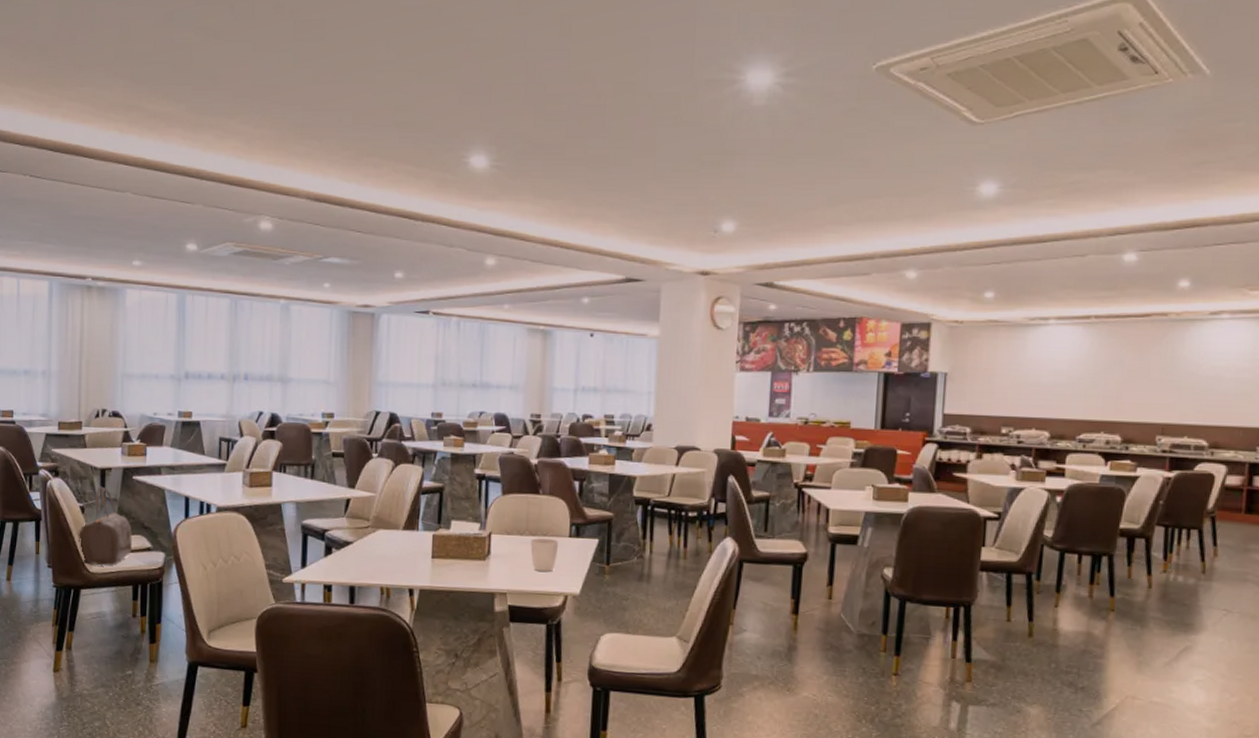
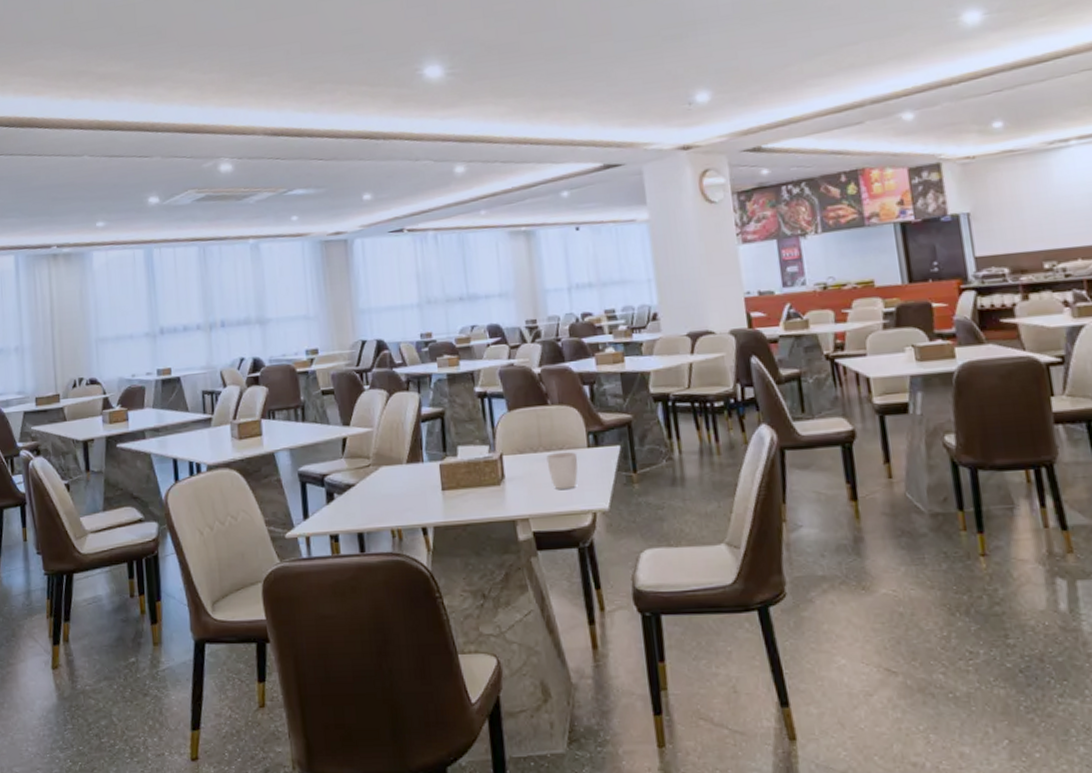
handbag: present [79,486,132,565] -> none [66,459,123,546]

